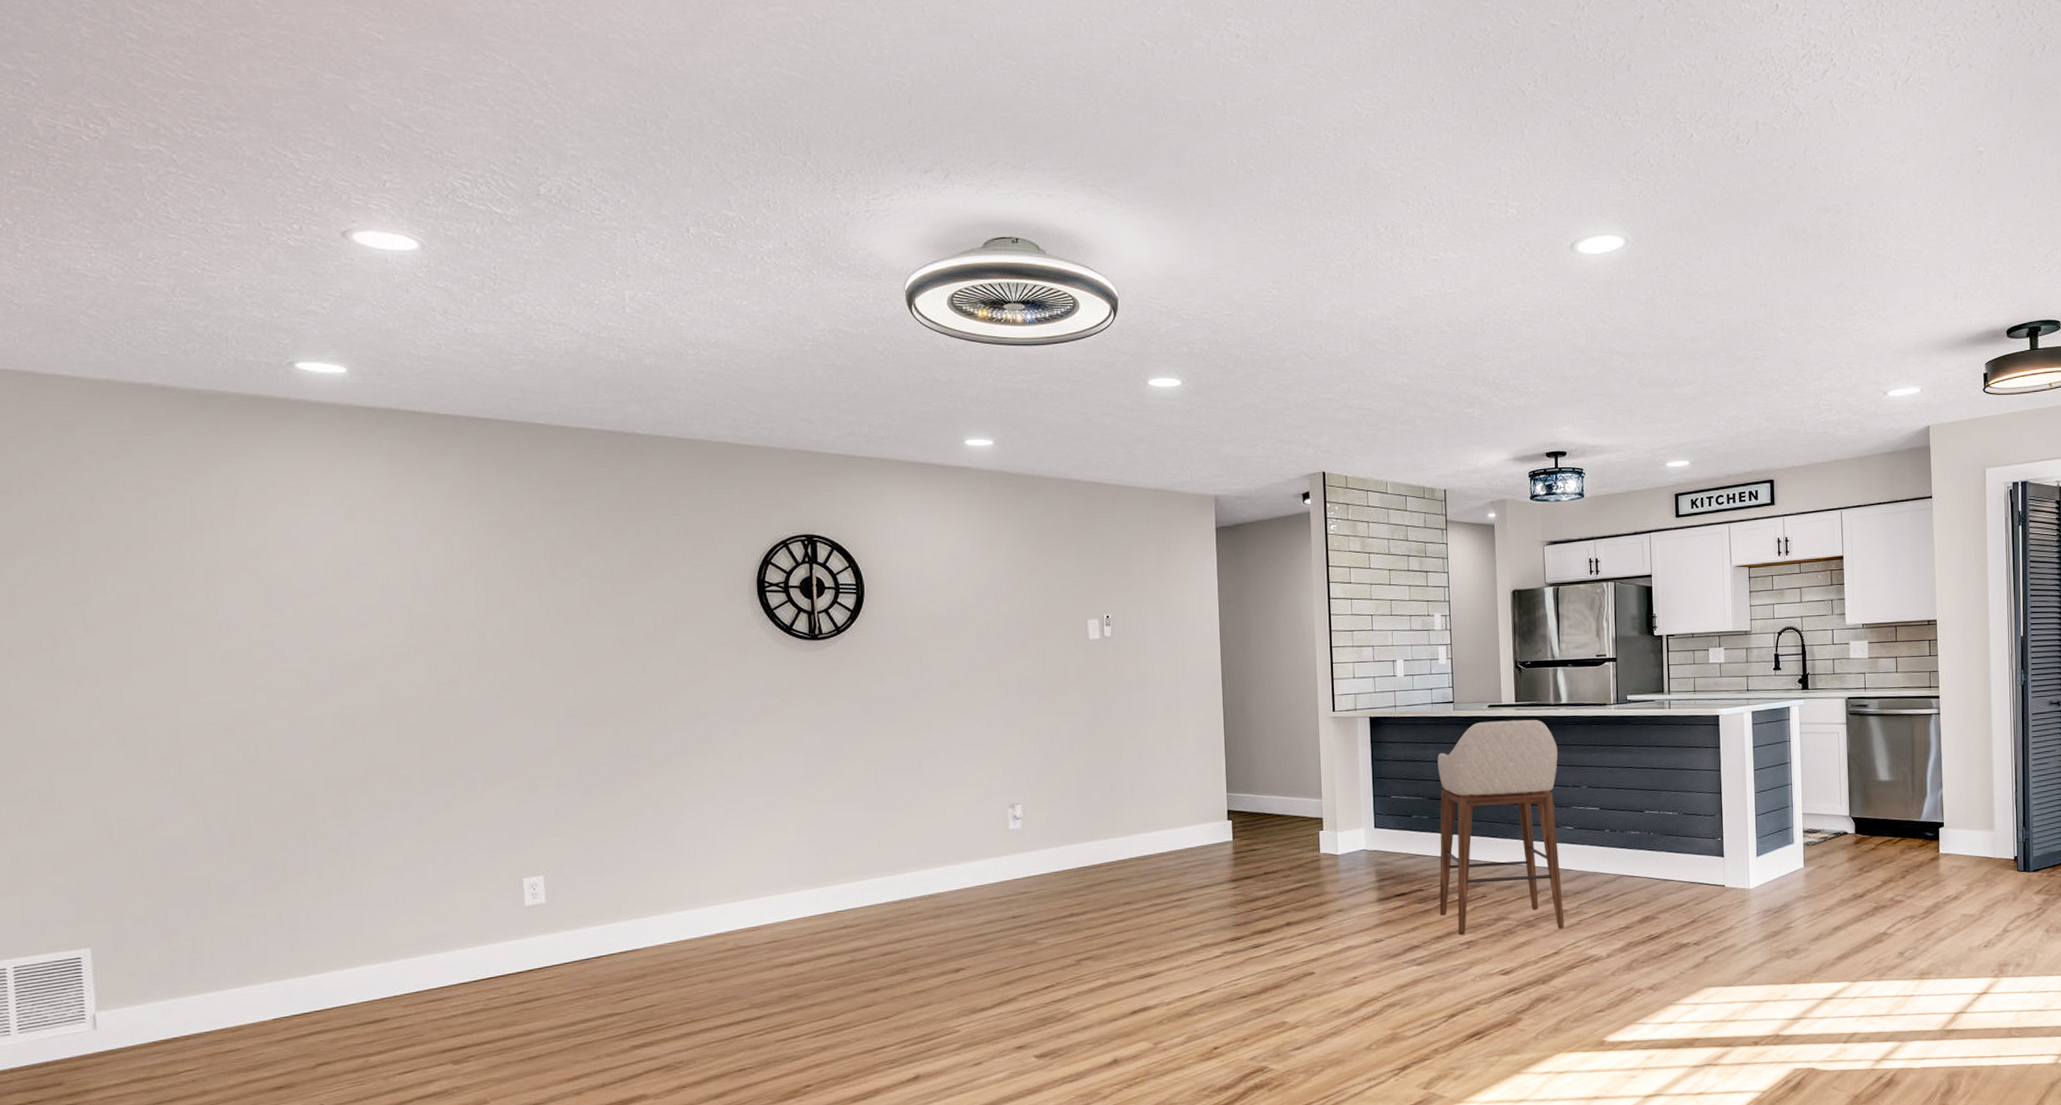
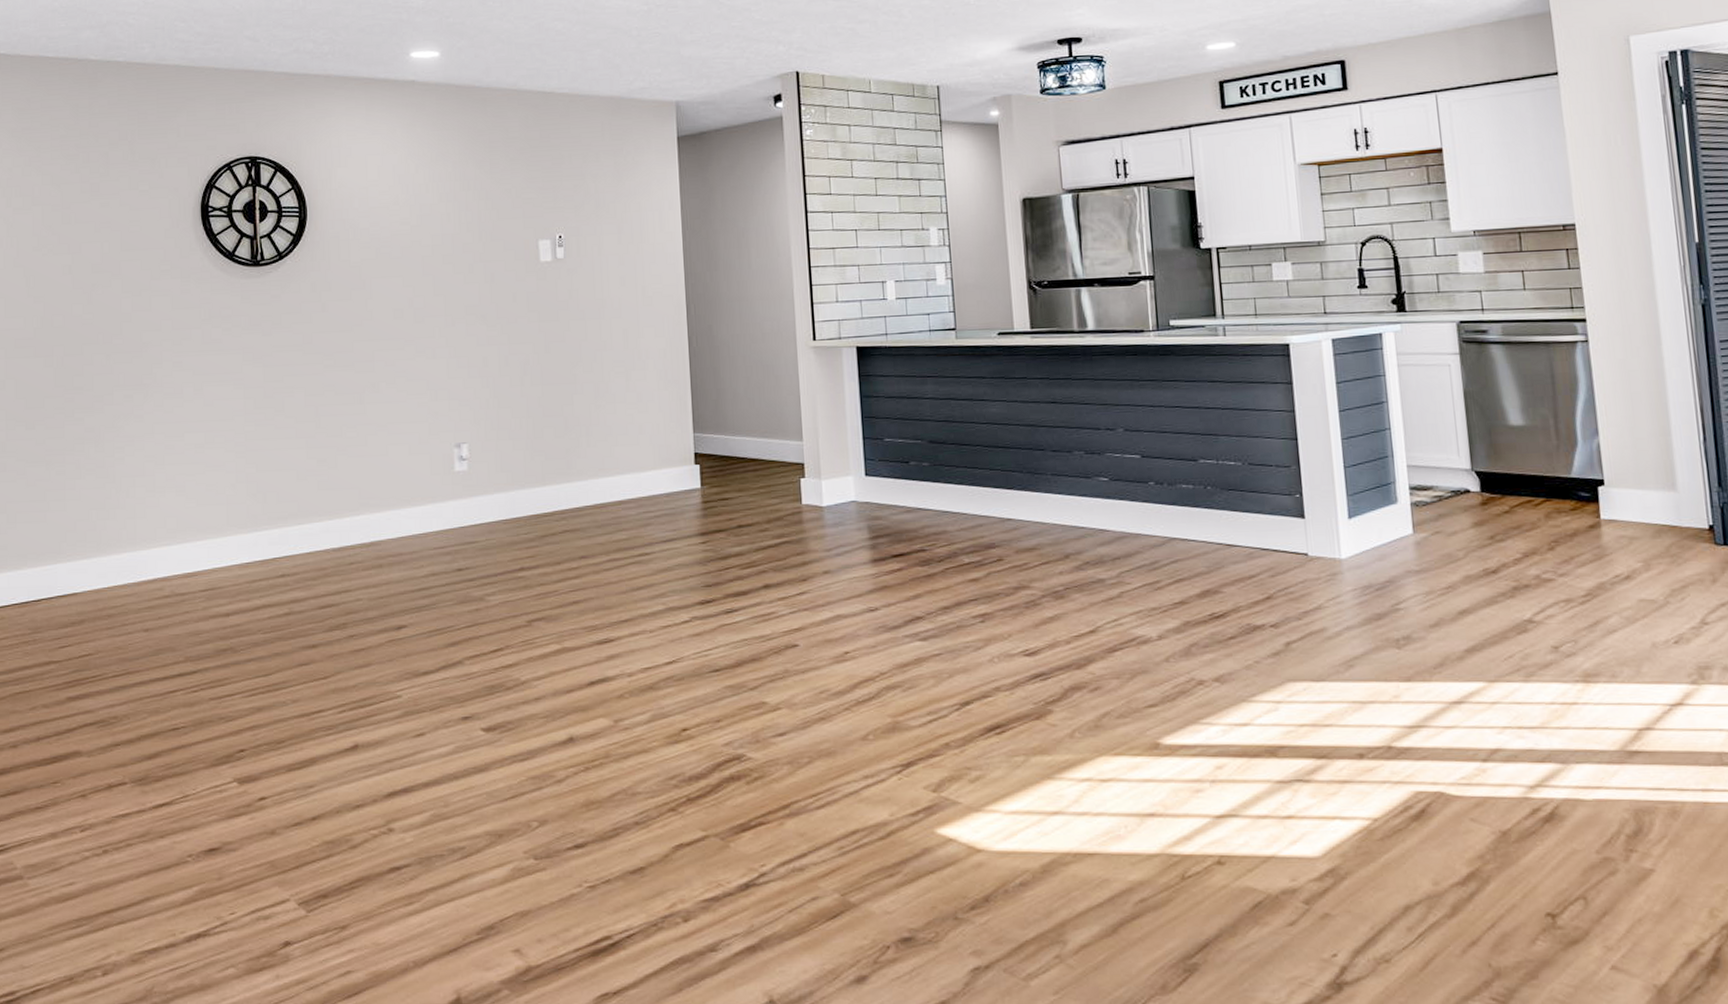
bar stool: present [1437,719,1565,935] -> none [938,349,1103,606]

